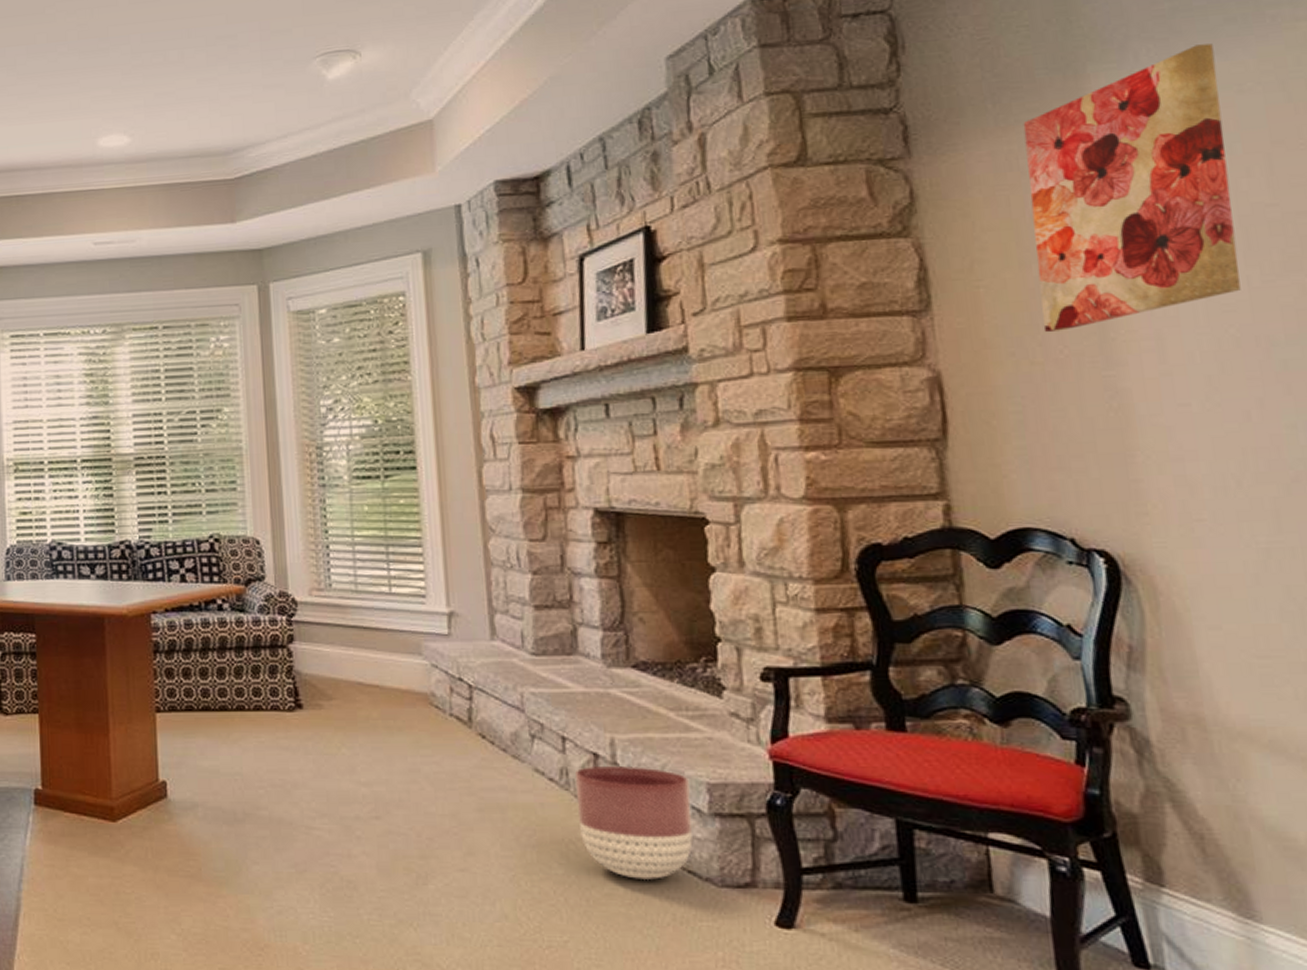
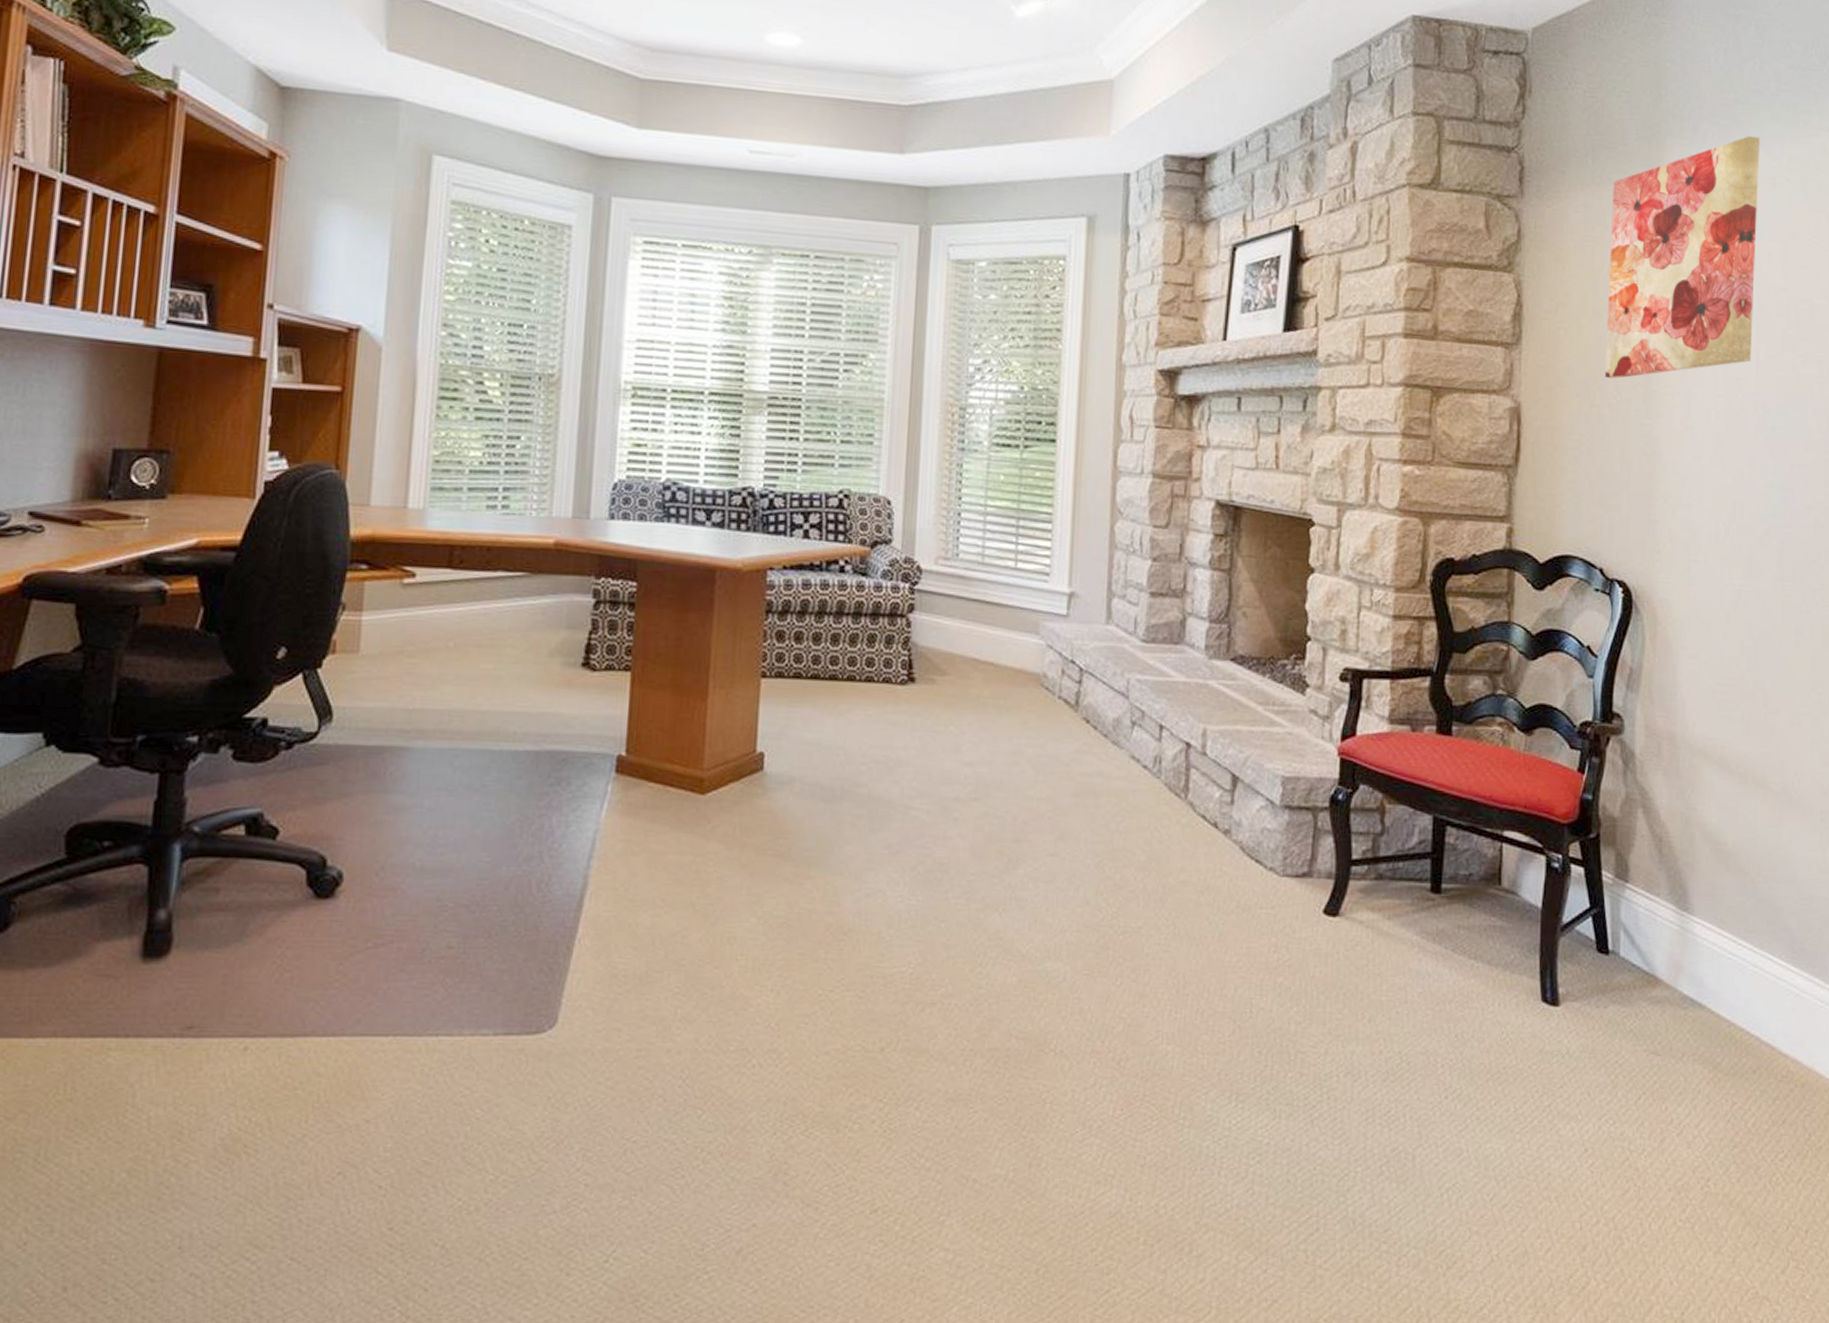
planter: present [574,767,693,881] -> none [1164,756,1267,869]

